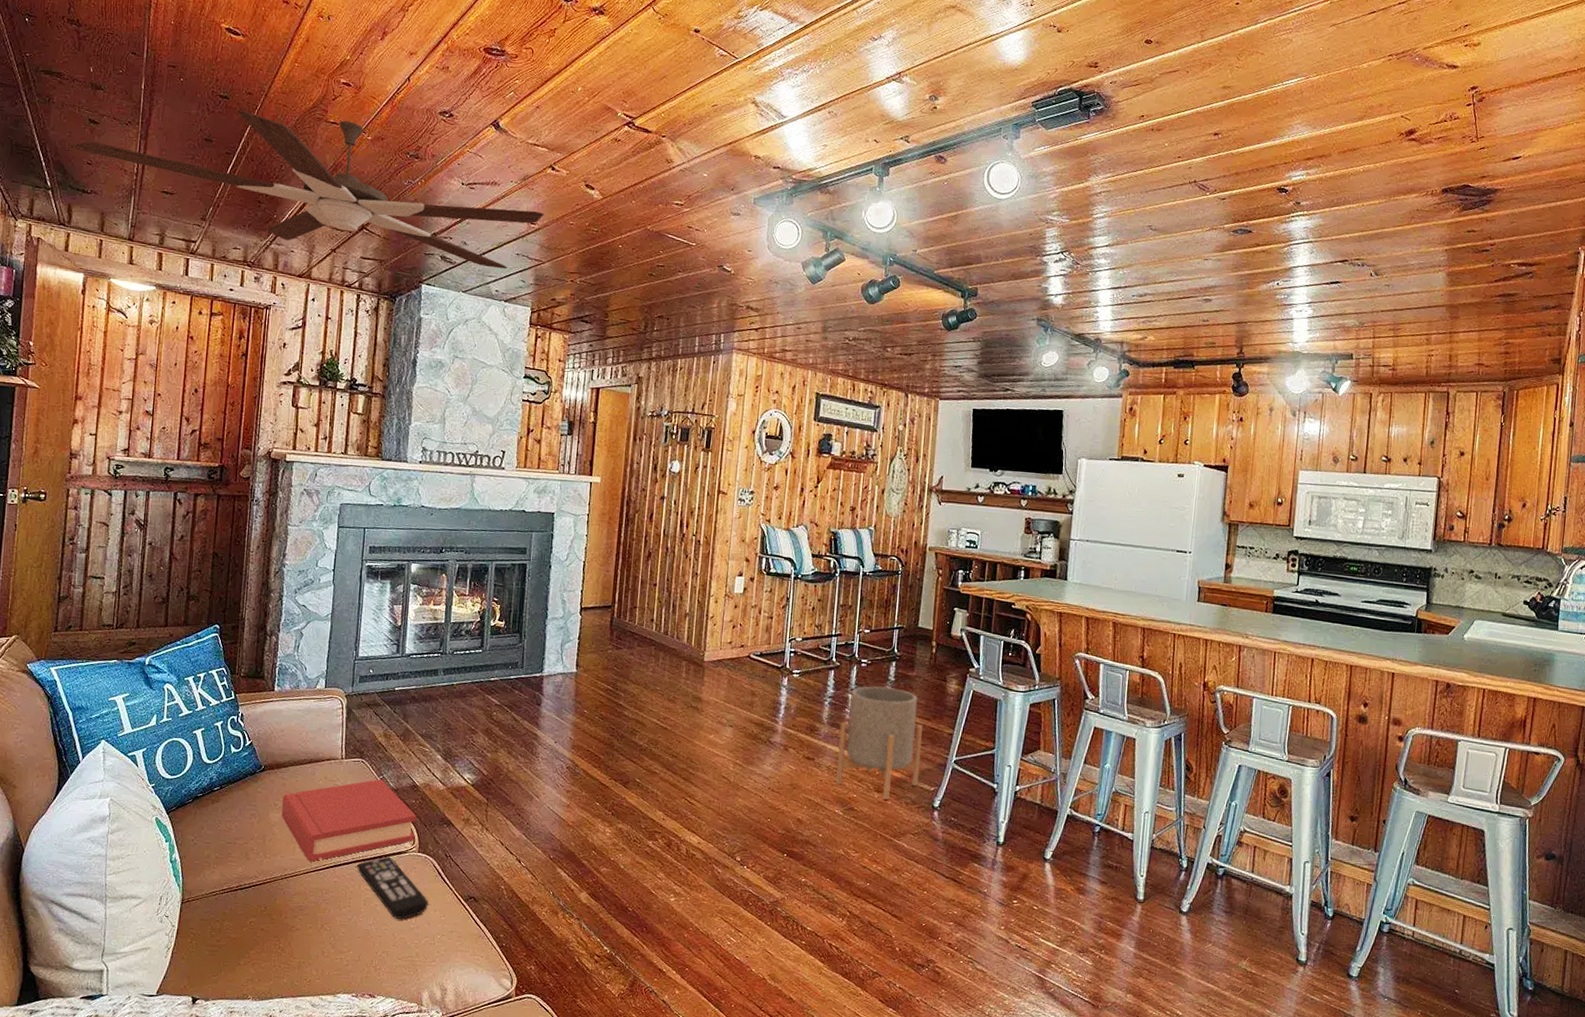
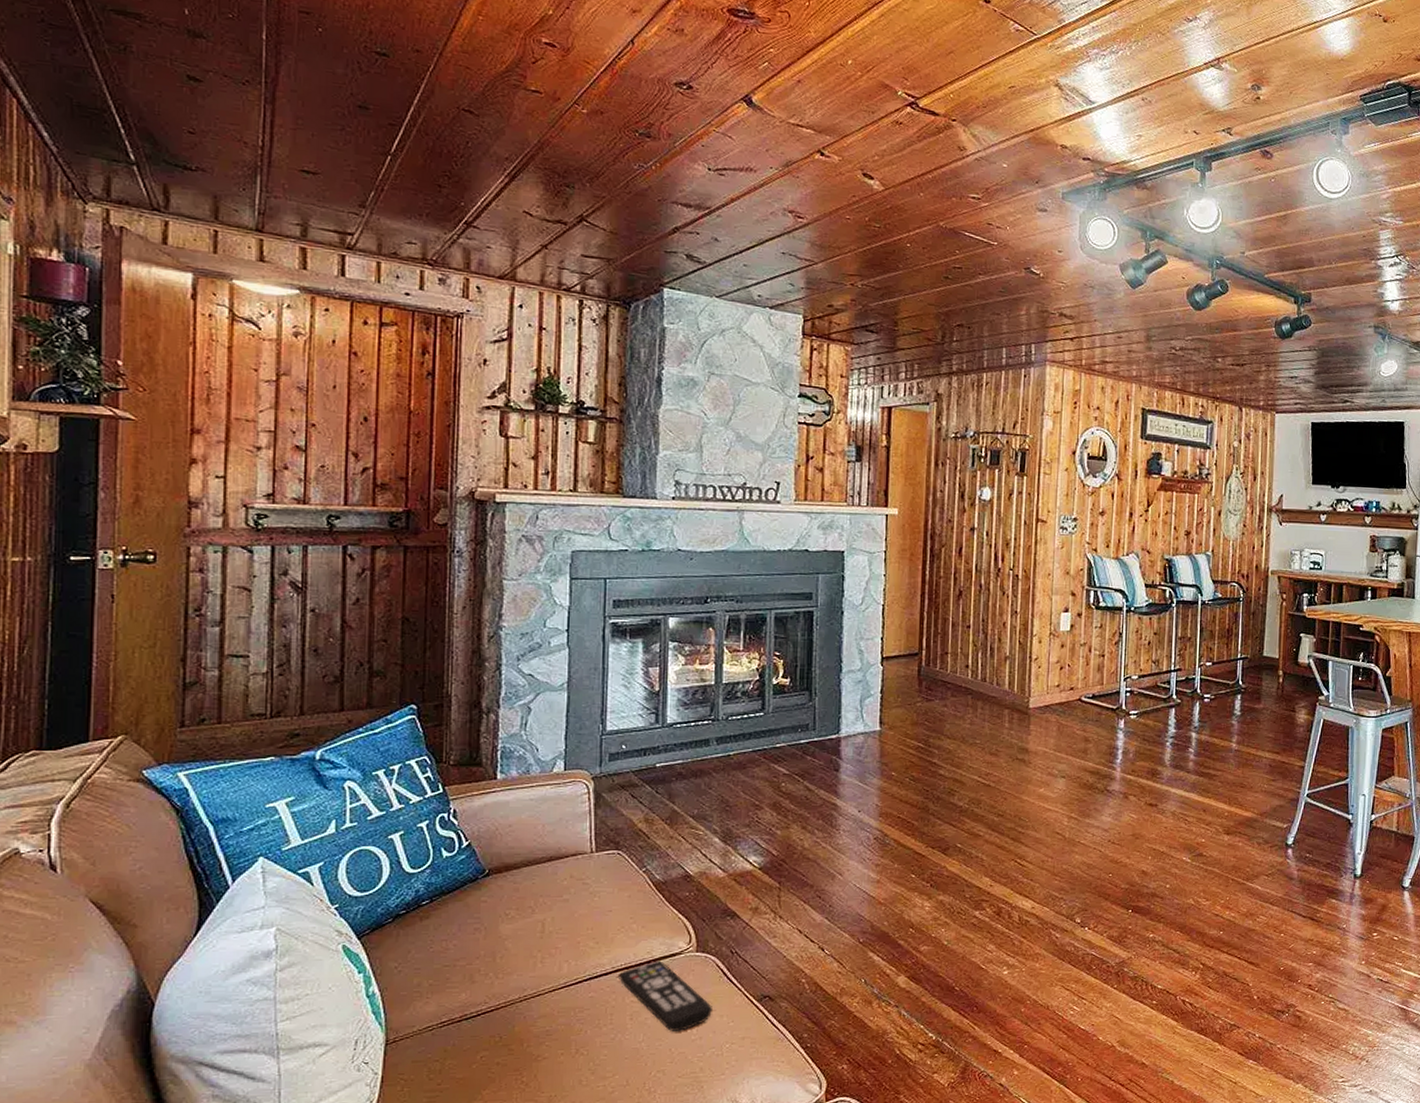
ceiling fan: present [68,109,544,269] -> none [158,70,814,271]
hardback book: present [281,779,417,862] -> none [515,872,692,977]
planter: present [836,685,923,800] -> none [1182,721,1272,841]

